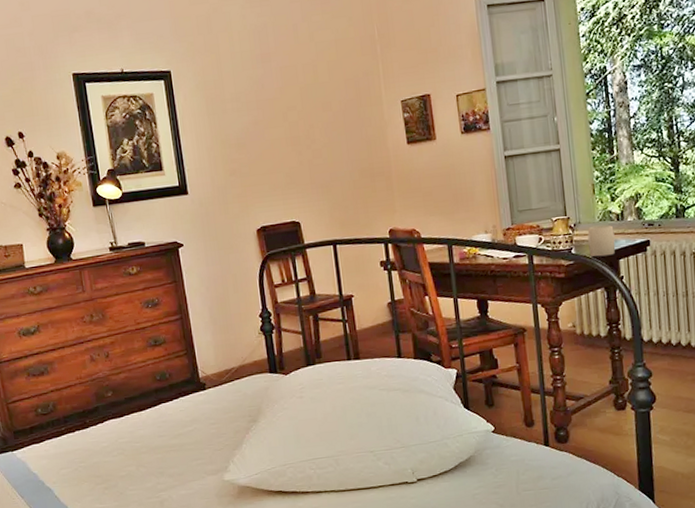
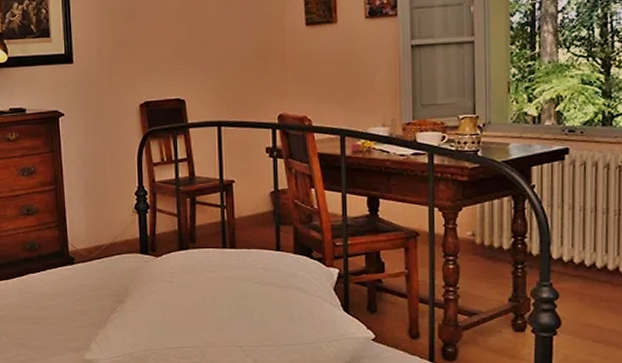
mug: present [587,225,616,257] -> none [498,127,529,162]

